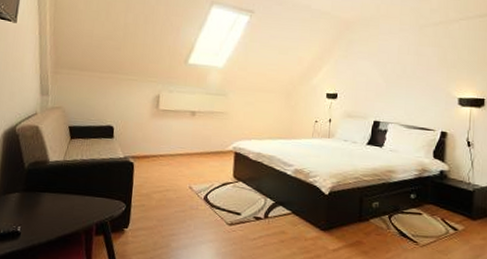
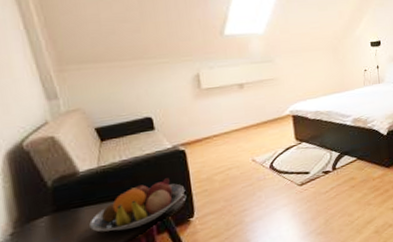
fruit bowl: none [46,183,126,224] -> present [89,178,185,232]

